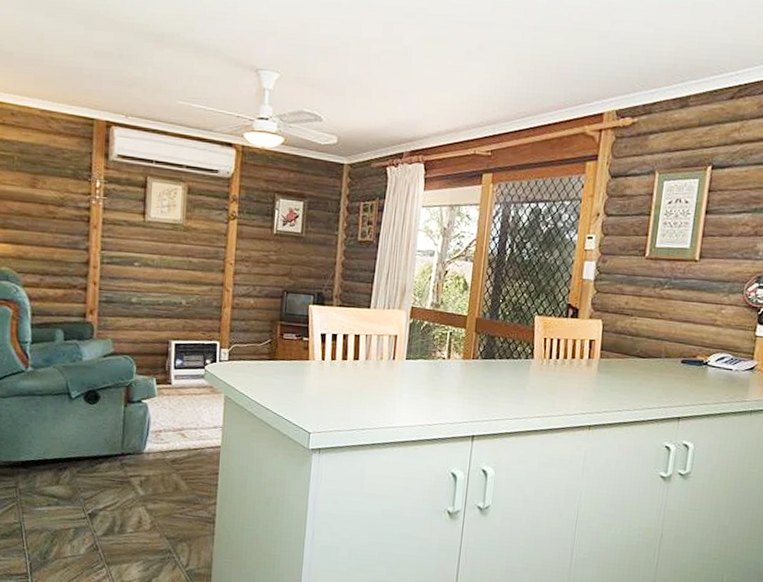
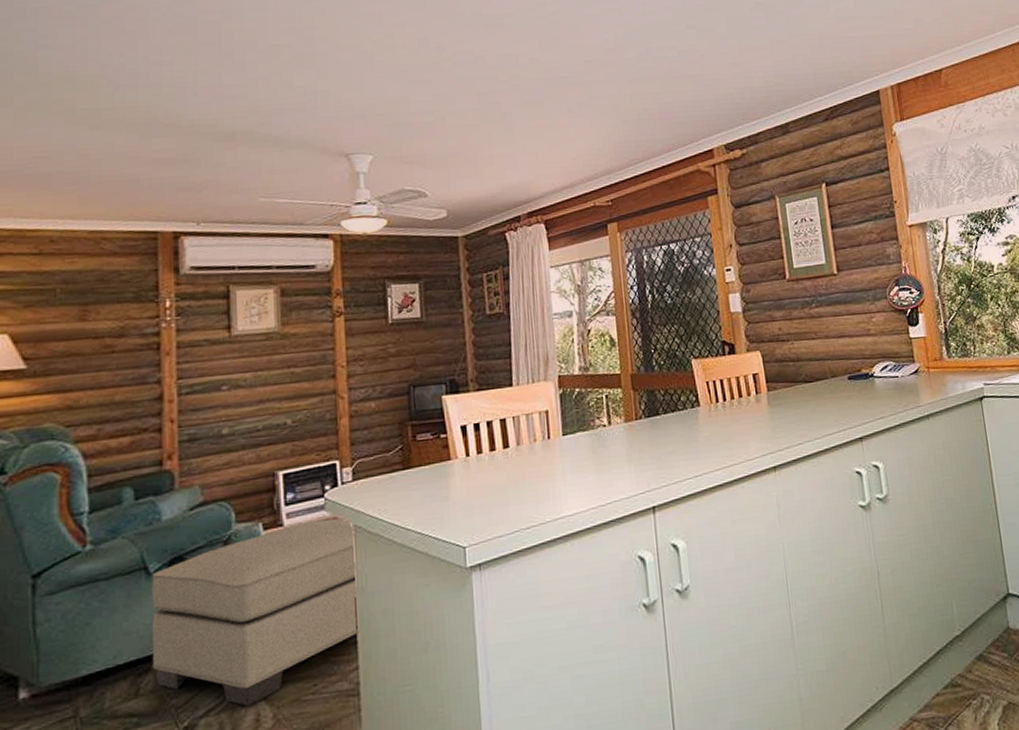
ottoman: none [69,385,224,511] -> present [151,519,359,706]

